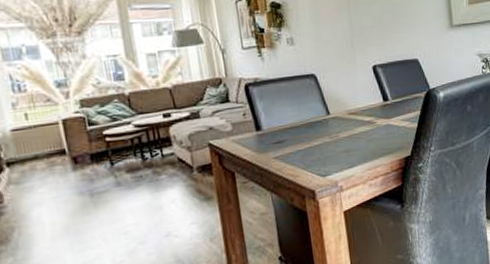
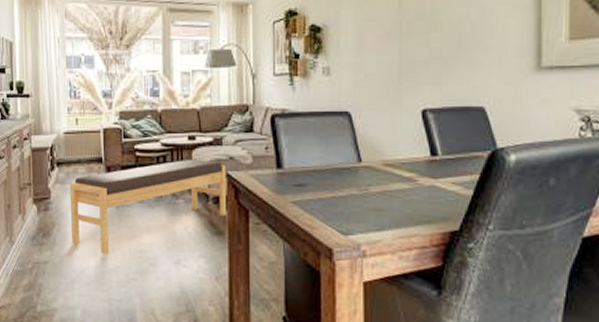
bench: none [26,133,213,246] -> present [69,159,226,254]

